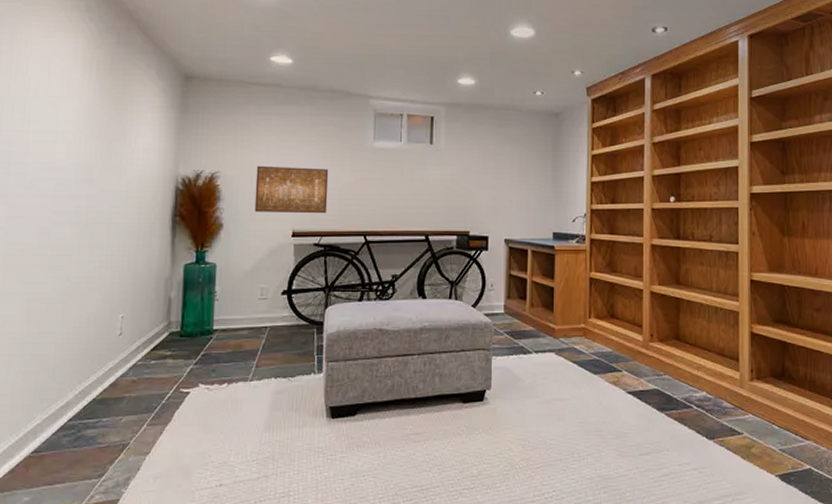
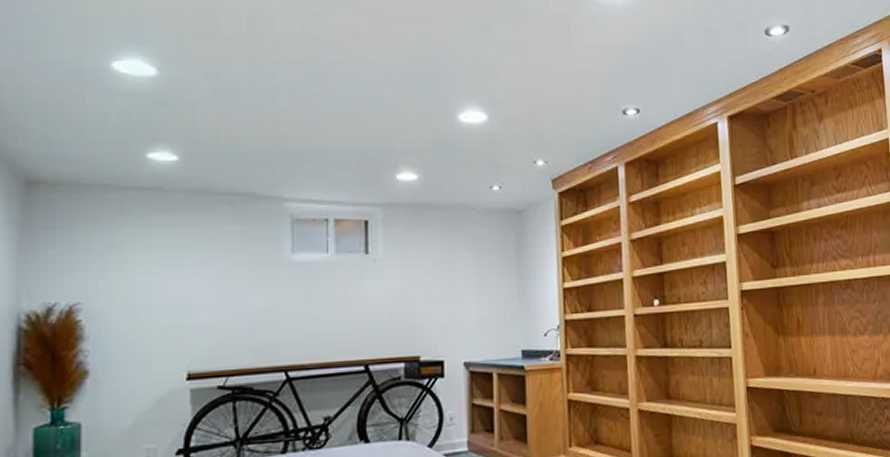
wall art: present [254,165,329,214] -> none [133,291,234,352]

